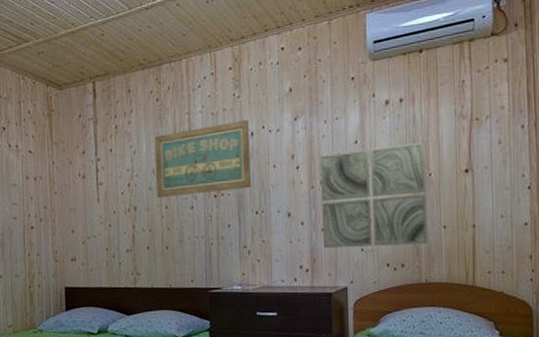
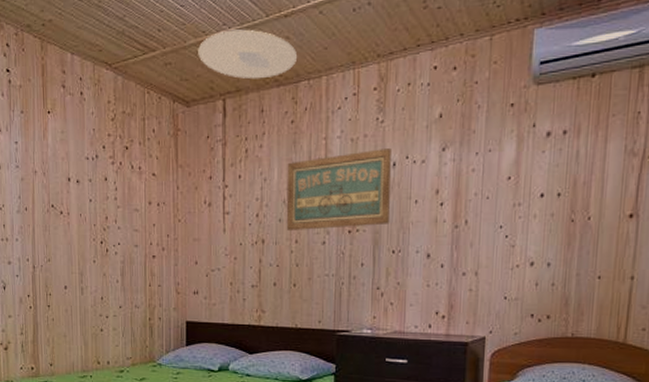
ceiling light: none [68,21,159,64] -> present [198,29,298,79]
wall art: present [320,141,428,249] -> none [463,180,586,295]

